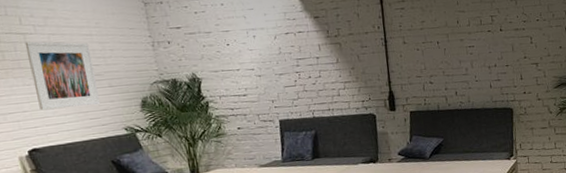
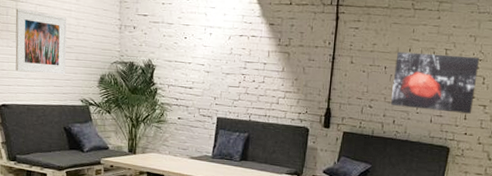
wall art: none [446,19,526,79] -> present [390,51,480,114]

